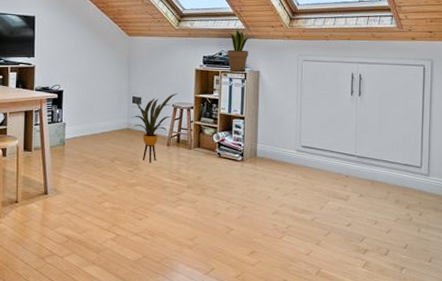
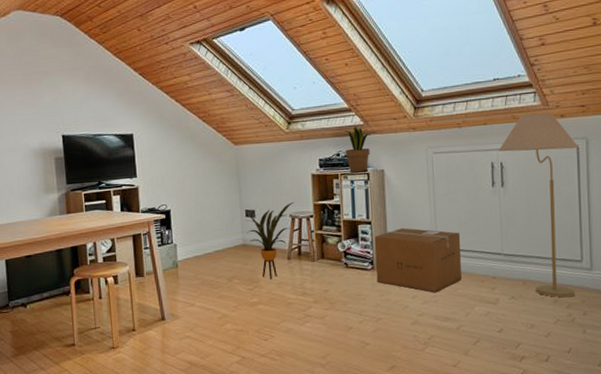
box: none [245,125,321,186] -> present [374,228,462,293]
floor lamp: none [358,34,425,199] -> present [498,112,579,298]

